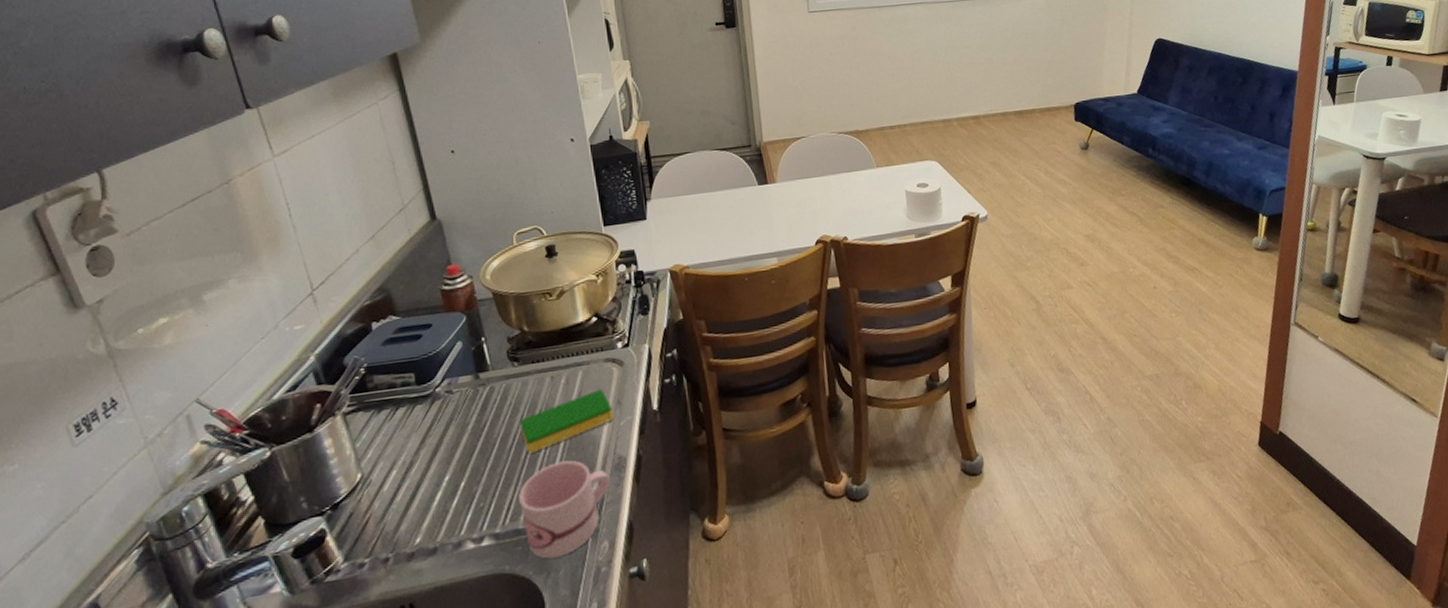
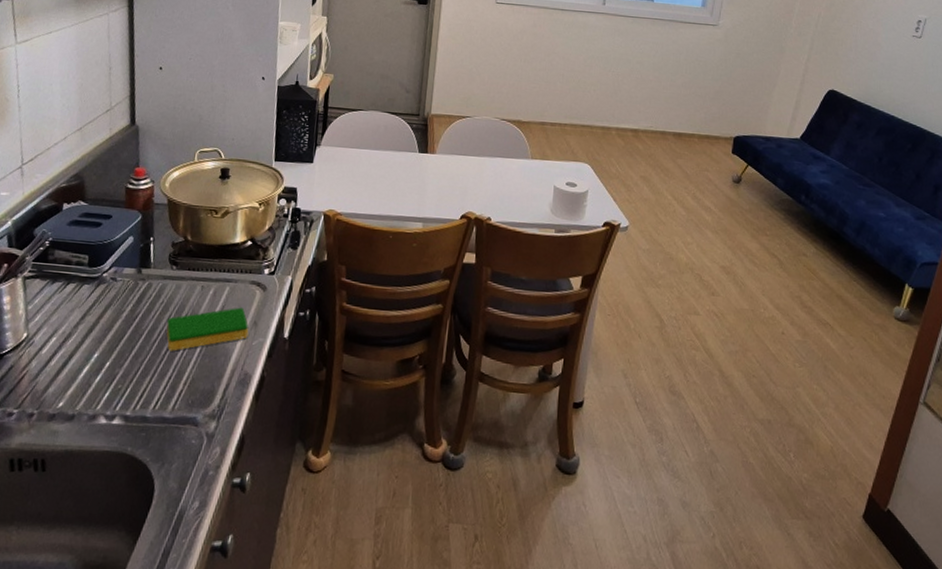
mug: present [519,460,612,559] -> none [151,364,234,452]

